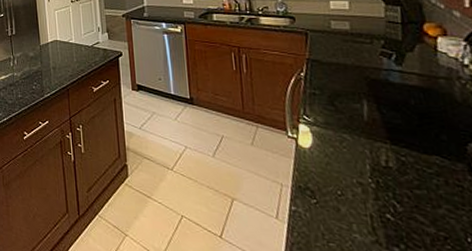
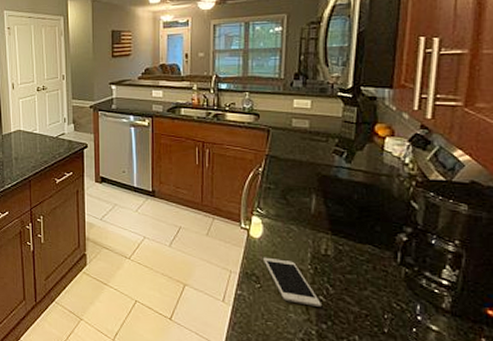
cell phone: none [315,169,390,227] -> present [262,257,321,307]

